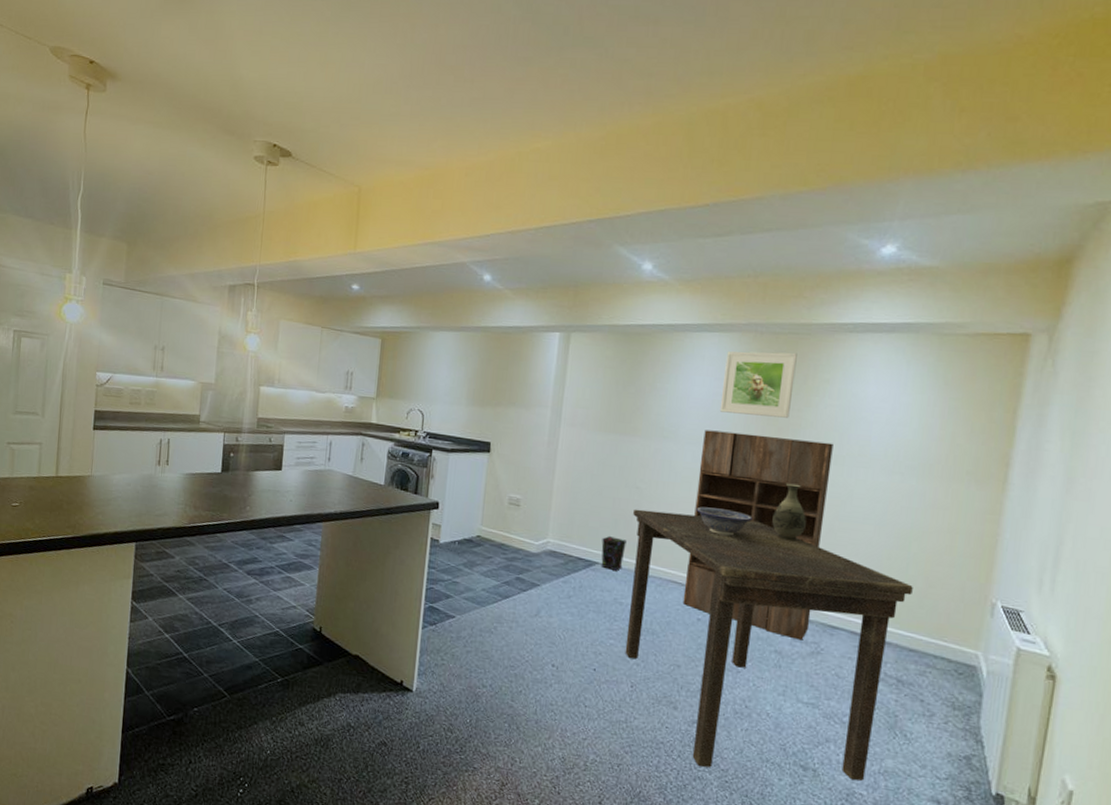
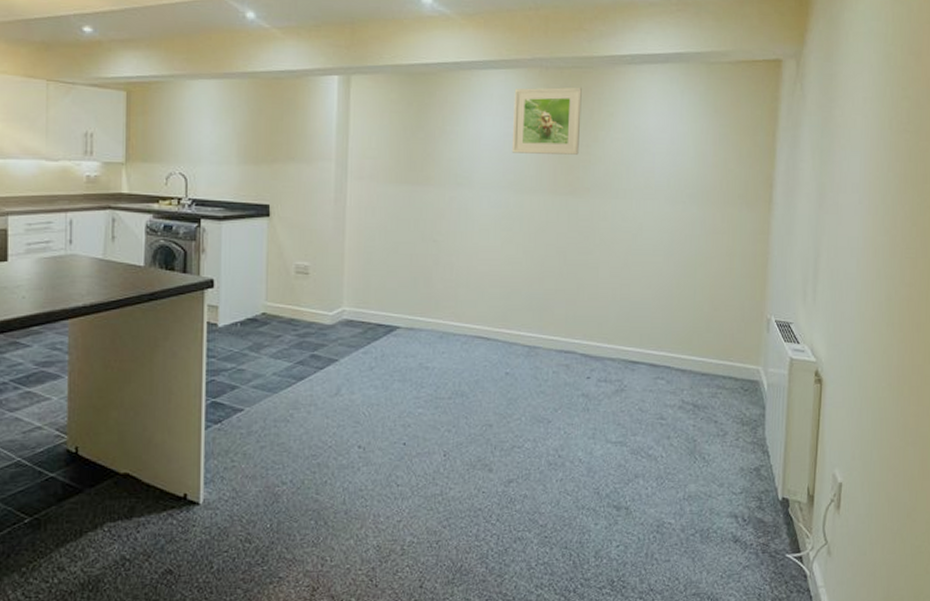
speaker: present [601,535,627,572] -> none [401,295,427,334]
dining table: present [625,509,913,781] -> none [432,263,701,527]
bookcase: present [682,430,834,640] -> none [490,173,621,380]
decorative bowl: present [696,506,753,536] -> none [496,254,551,282]
vase: present [772,483,806,542] -> none [570,221,602,281]

